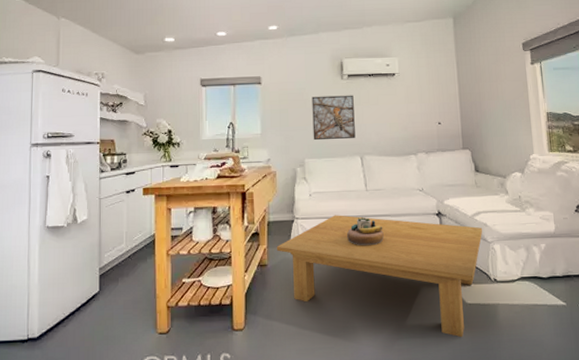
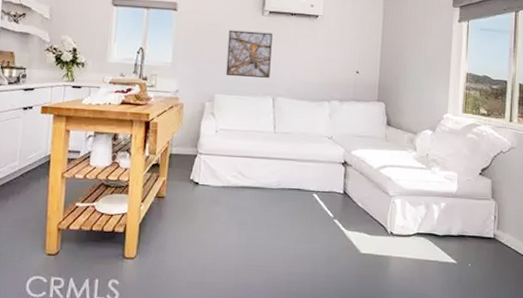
coffee table: present [276,215,483,338] -> none [176,154,387,285]
decorative bowl: present [346,216,384,246] -> none [249,158,287,189]

